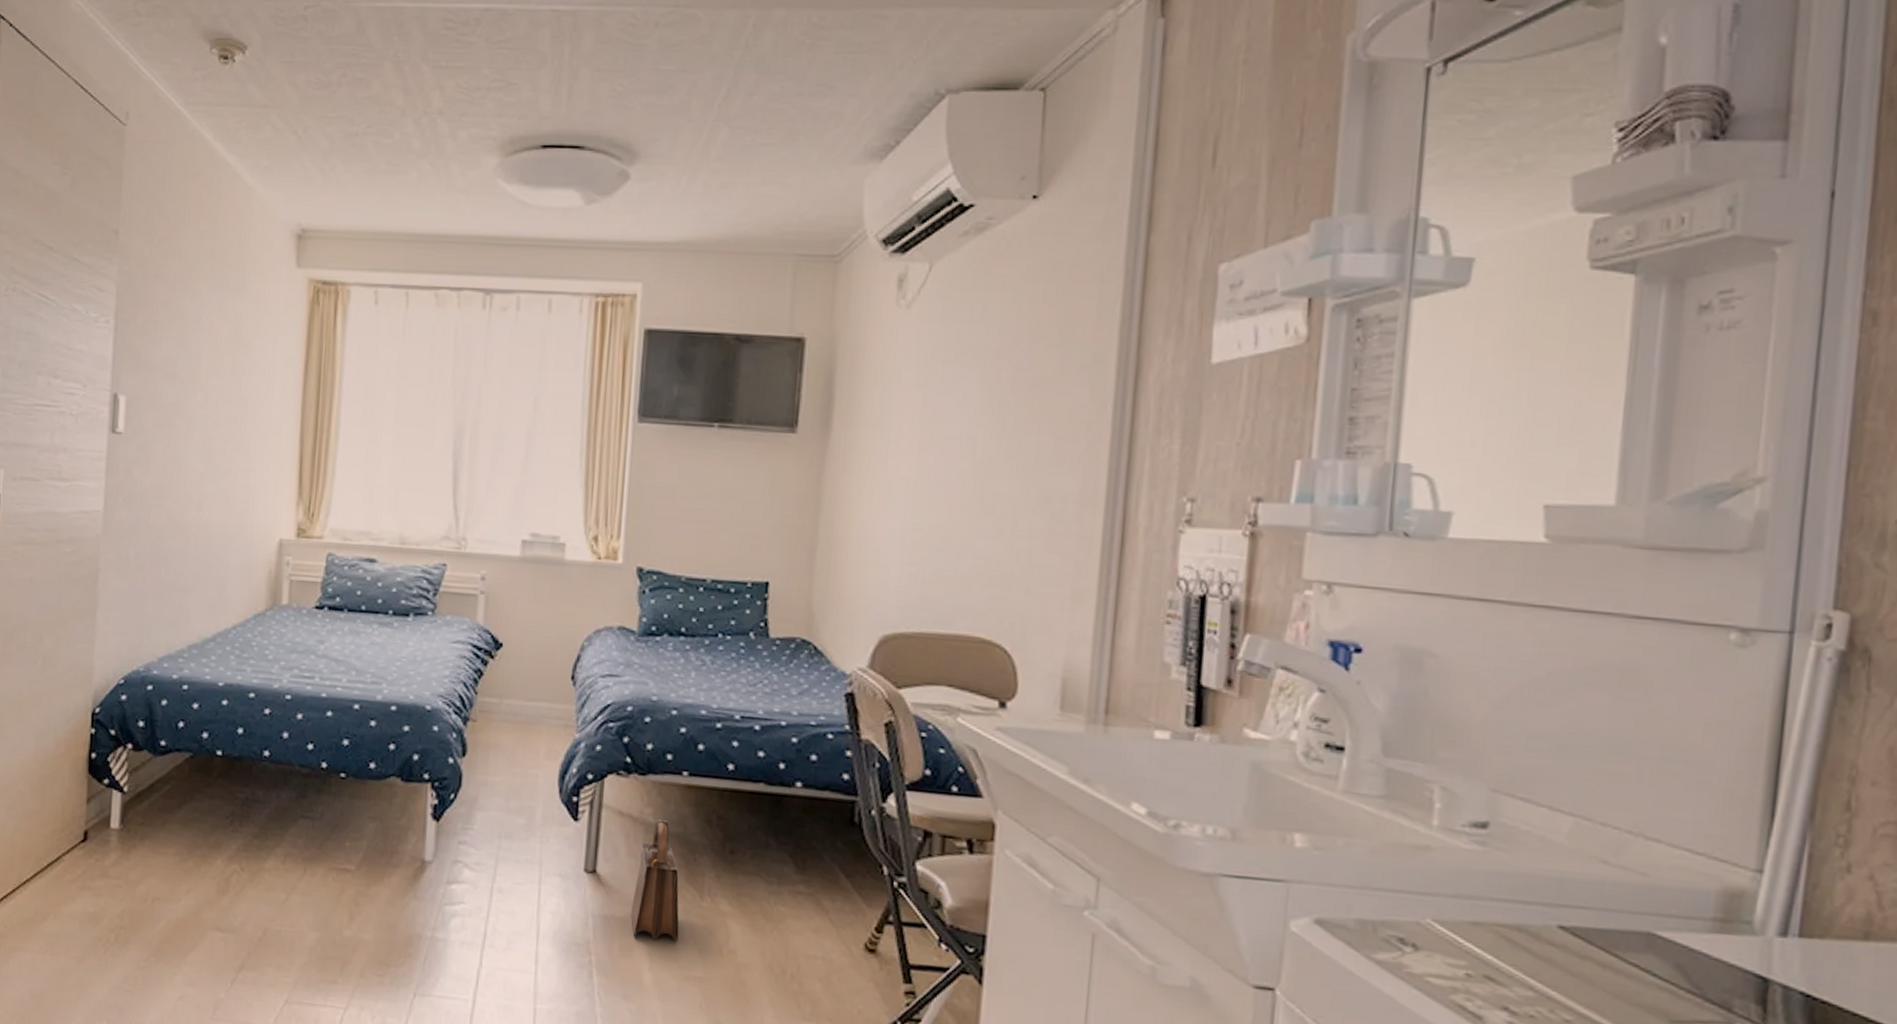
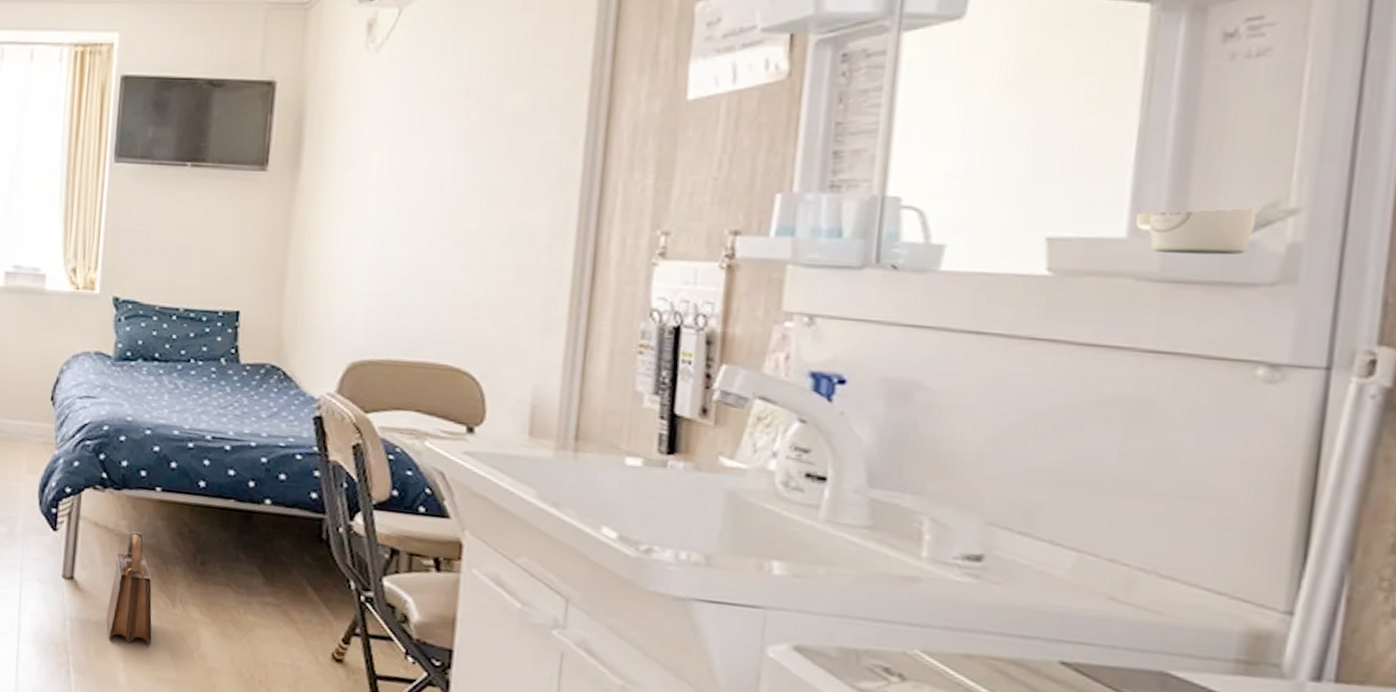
mug: none [1622,474,1730,523] -> present [1134,205,1258,255]

